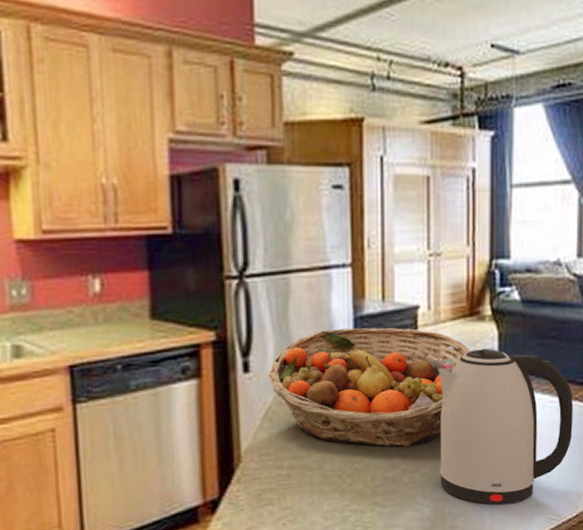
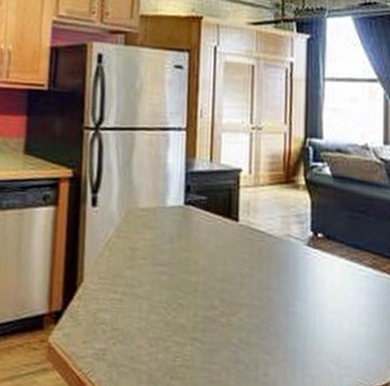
fruit basket: present [269,328,470,447] -> none [112,179,285,292]
kettle: present [438,348,573,505] -> none [255,213,382,362]

